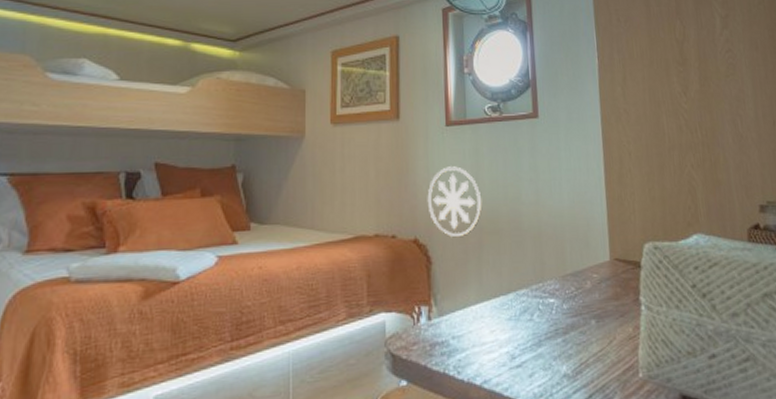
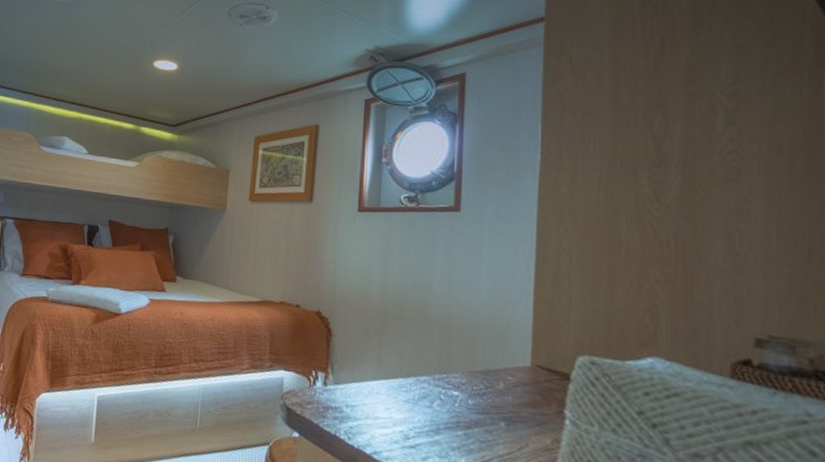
medallion: present [427,166,482,238] -> none [333,249,389,317]

